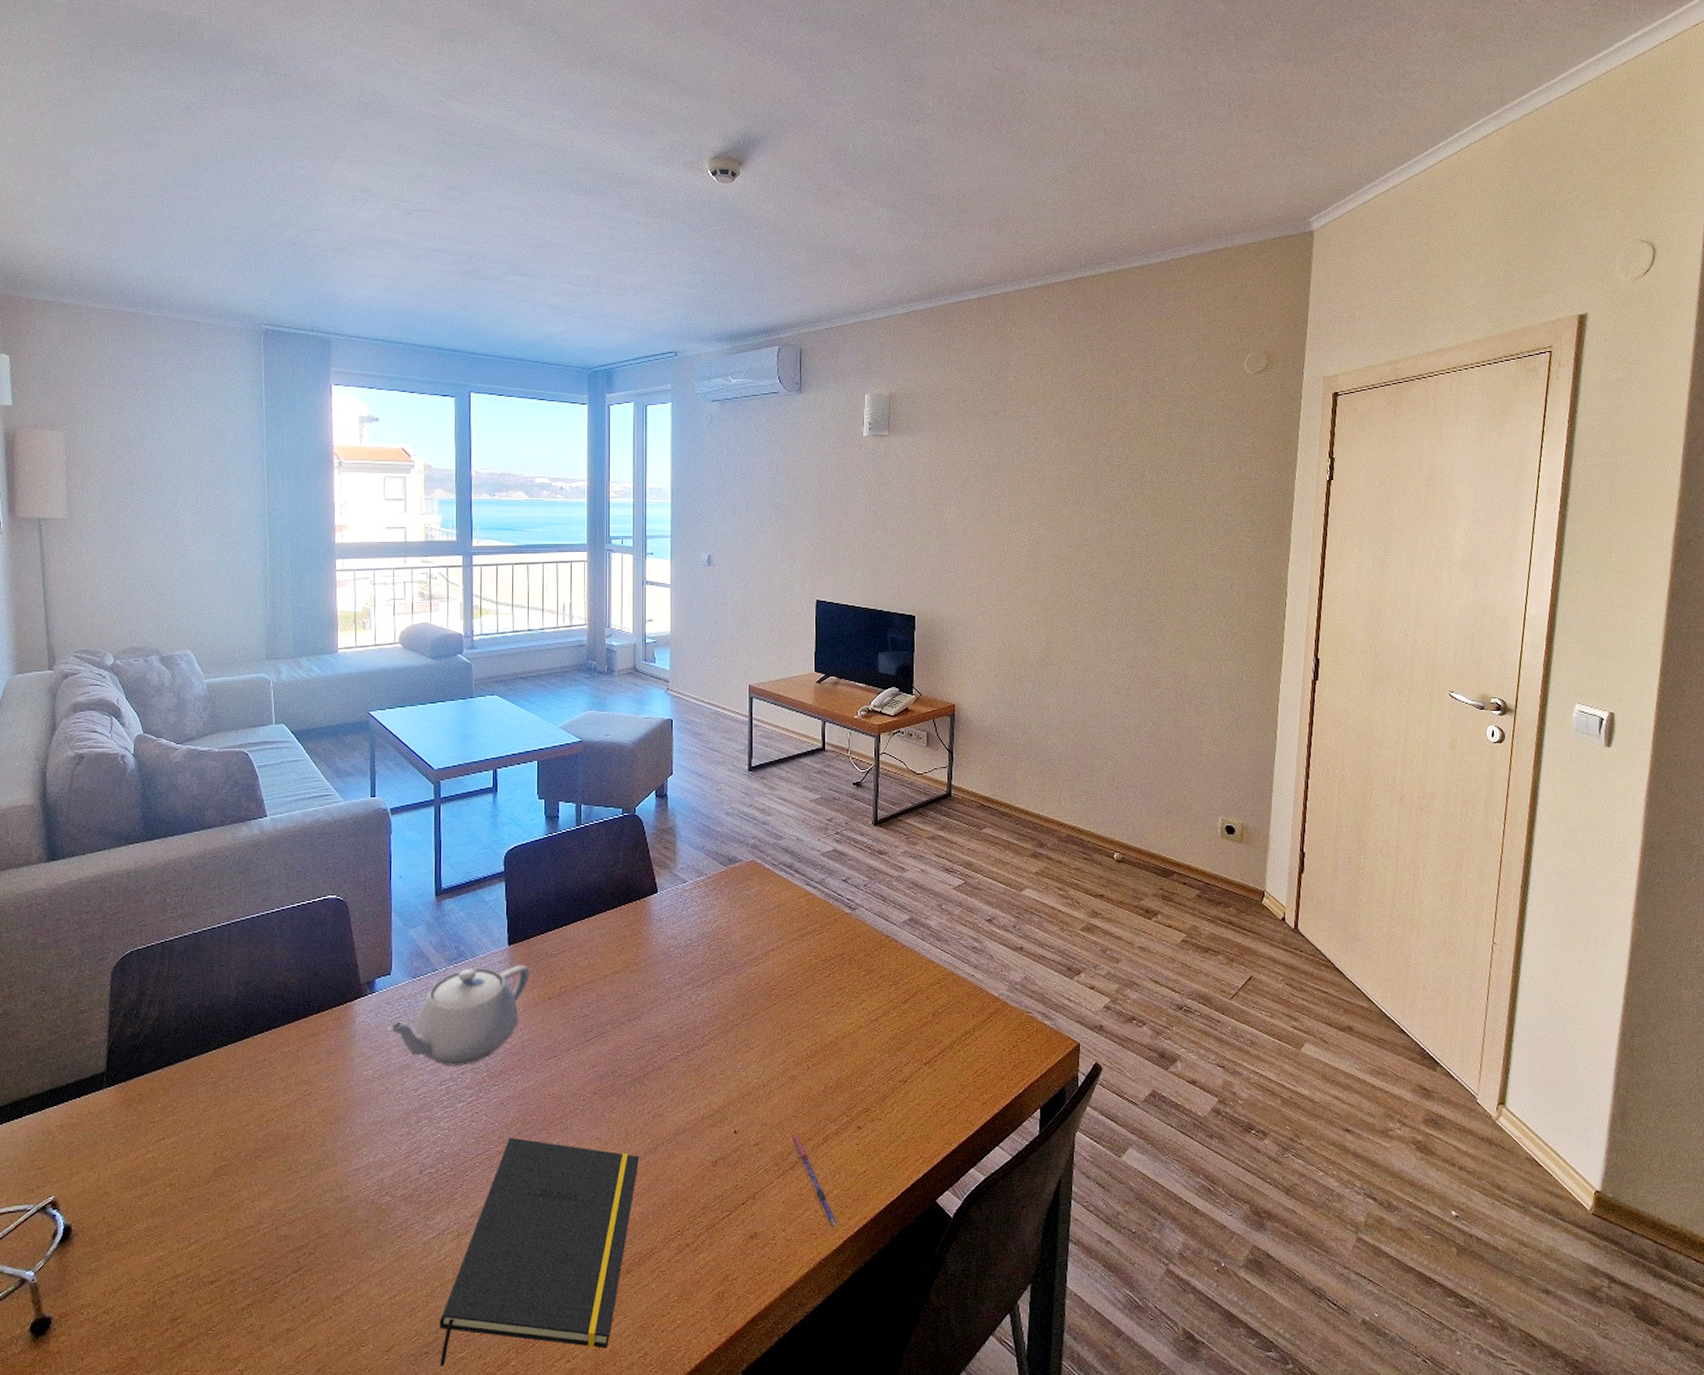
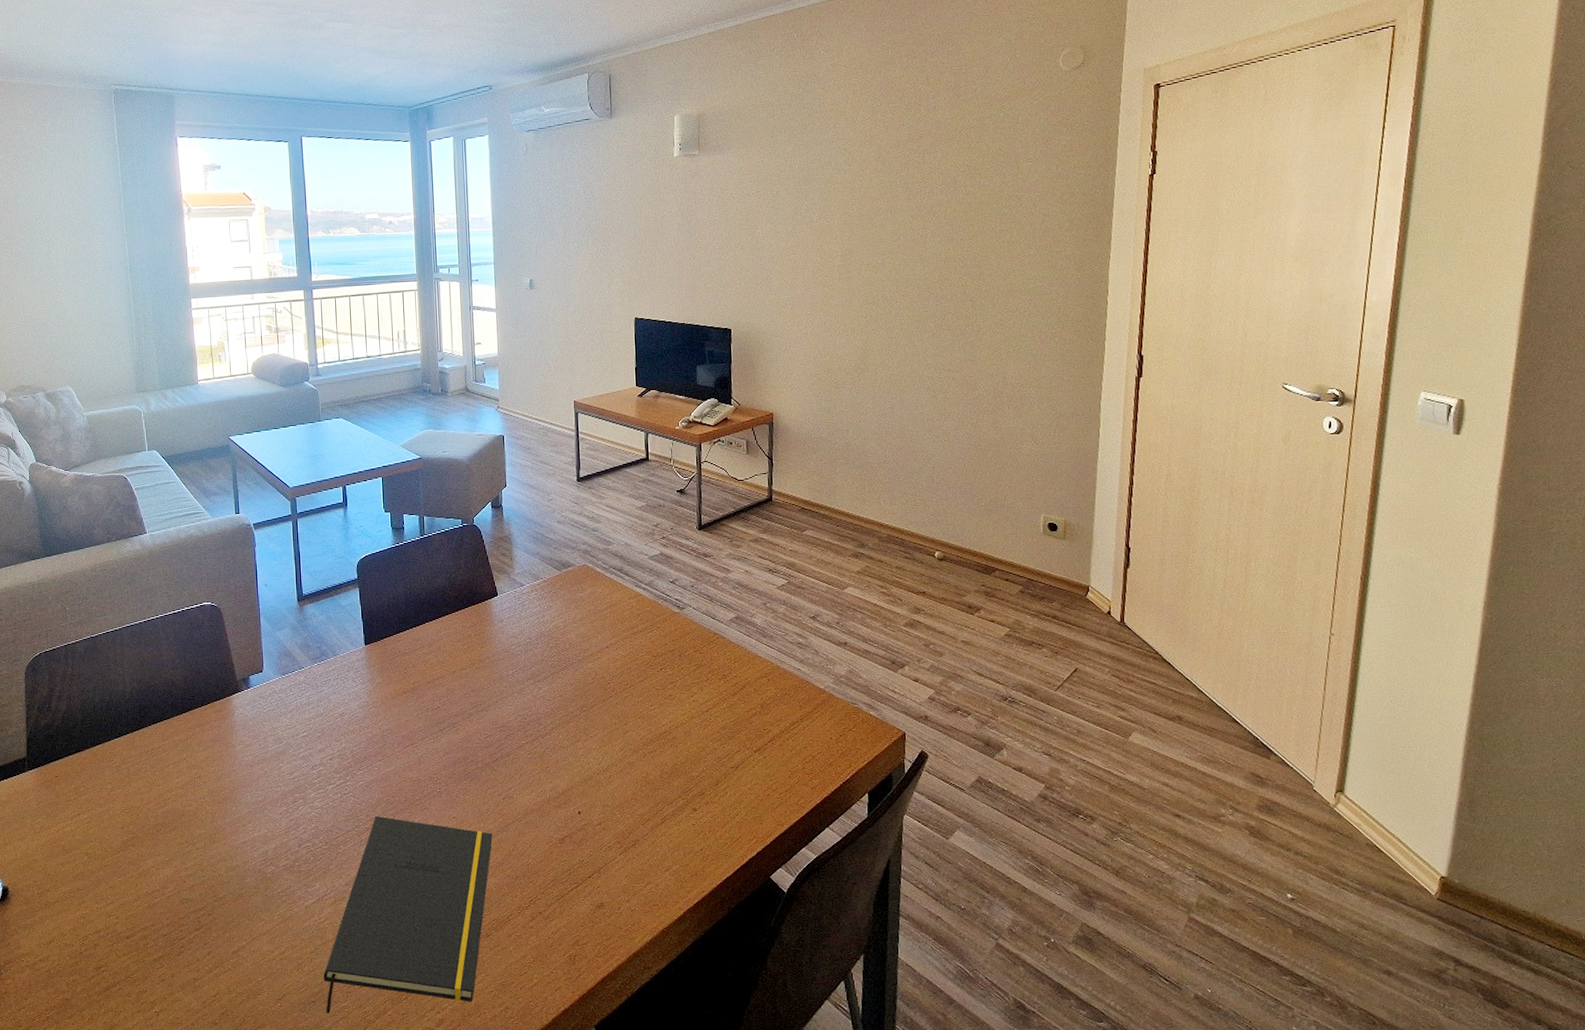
teapot: present [386,965,529,1067] -> none [261,663,385,754]
pen: present [791,1134,839,1227] -> none [631,815,679,899]

